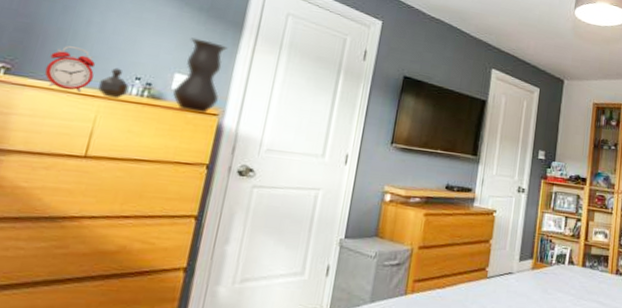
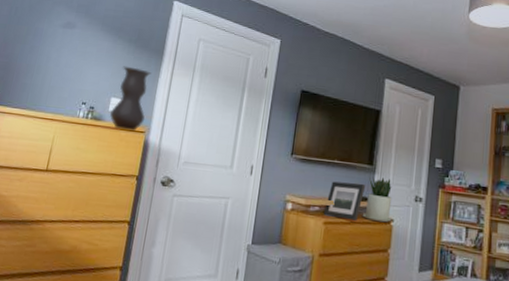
alarm clock: present [44,46,96,92] -> none [18,79,54,117]
perfume bottle: present [98,67,129,99] -> none [55,95,77,121]
picture frame: none [424,172,470,212] -> present [323,181,366,221]
planter: none [464,167,495,214] -> present [362,177,392,223]

